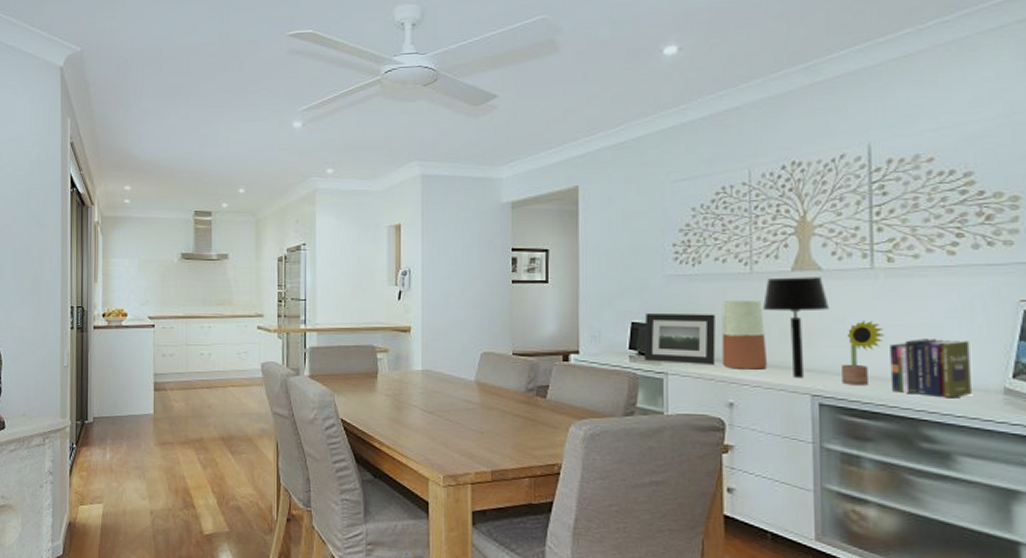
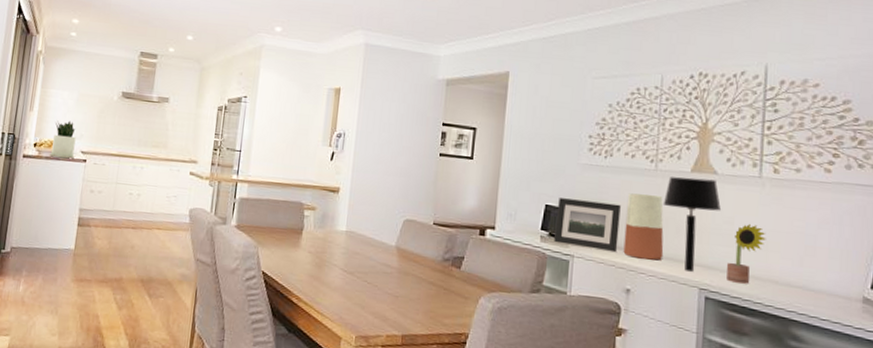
planter: none [118,288,144,326] -> present [49,120,76,159]
books: present [890,338,971,398] -> none [768,245,837,303]

